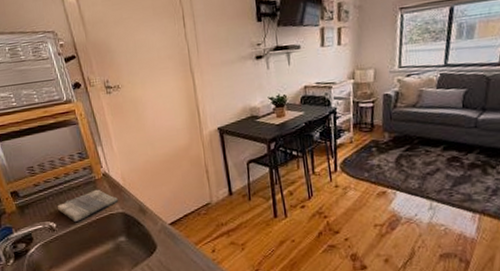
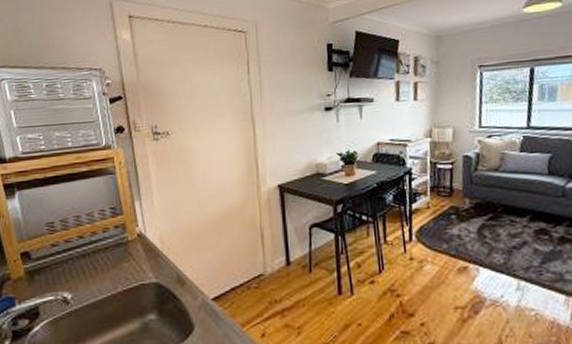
dish towel: present [57,189,119,222] -> none [76,252,153,293]

